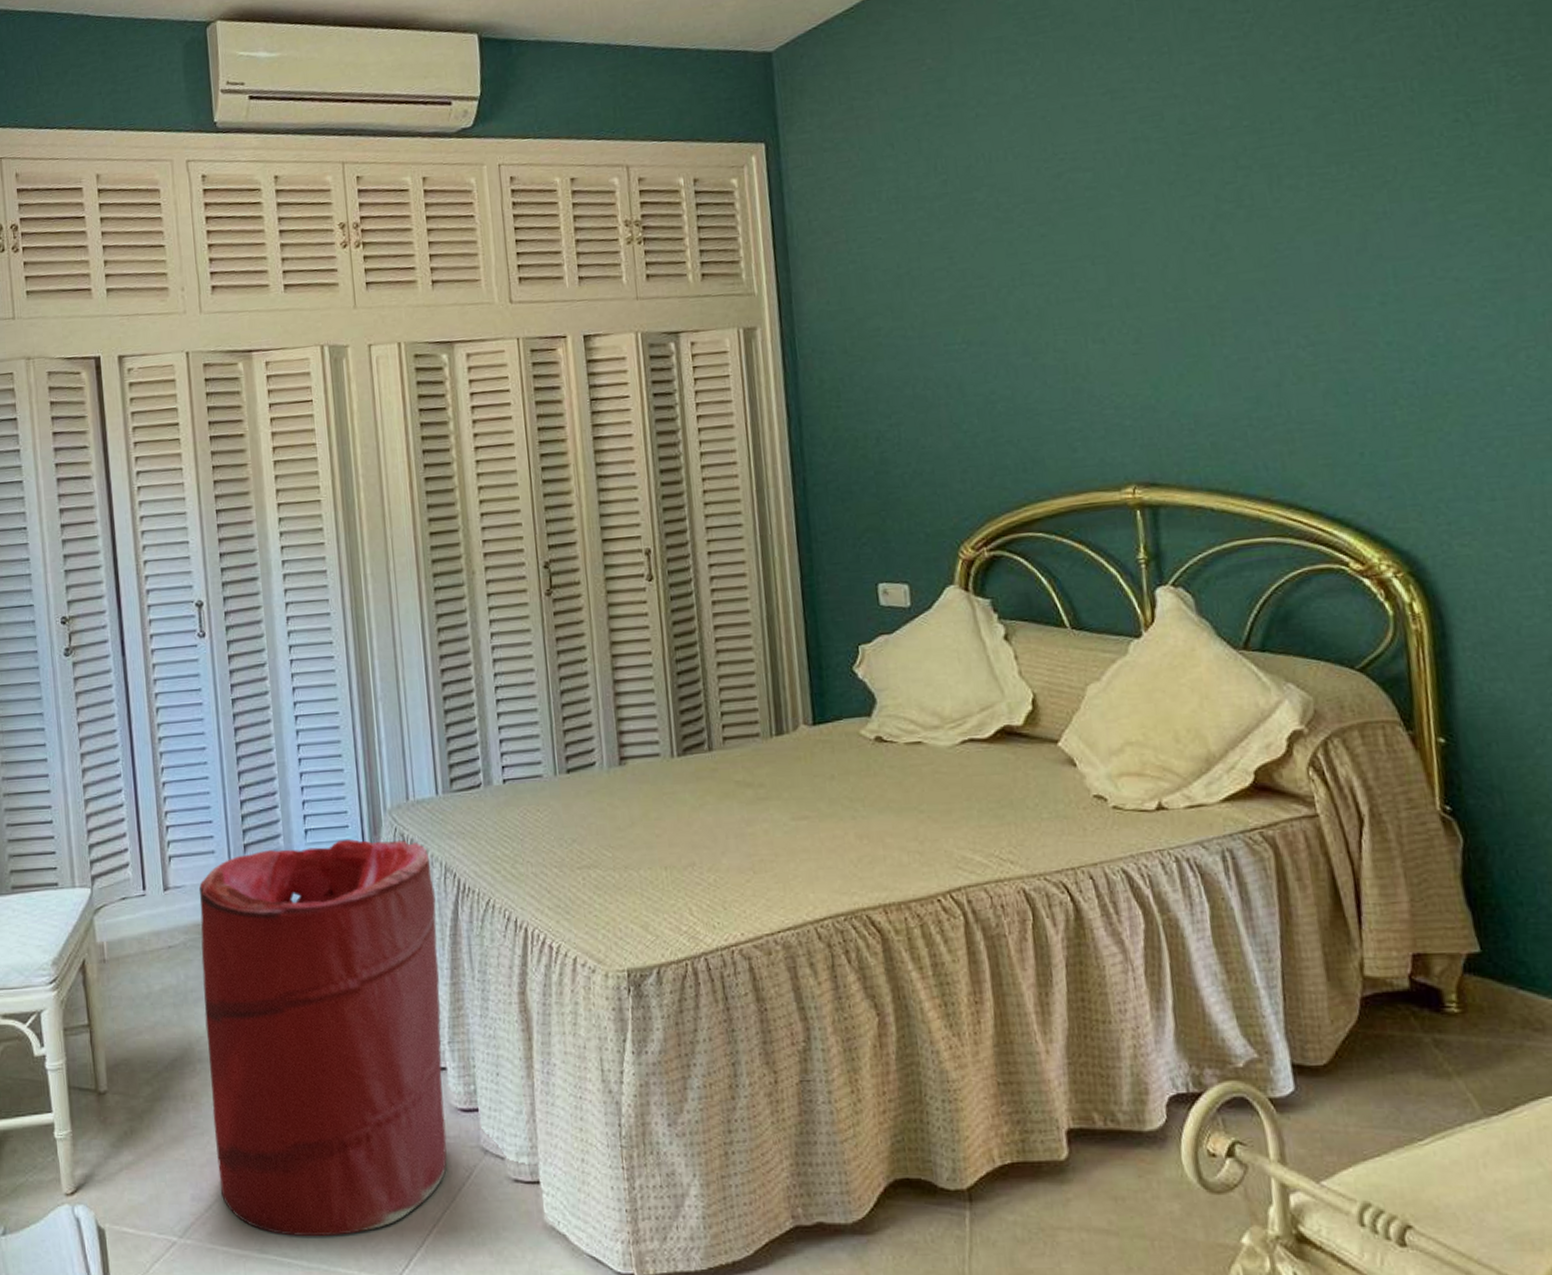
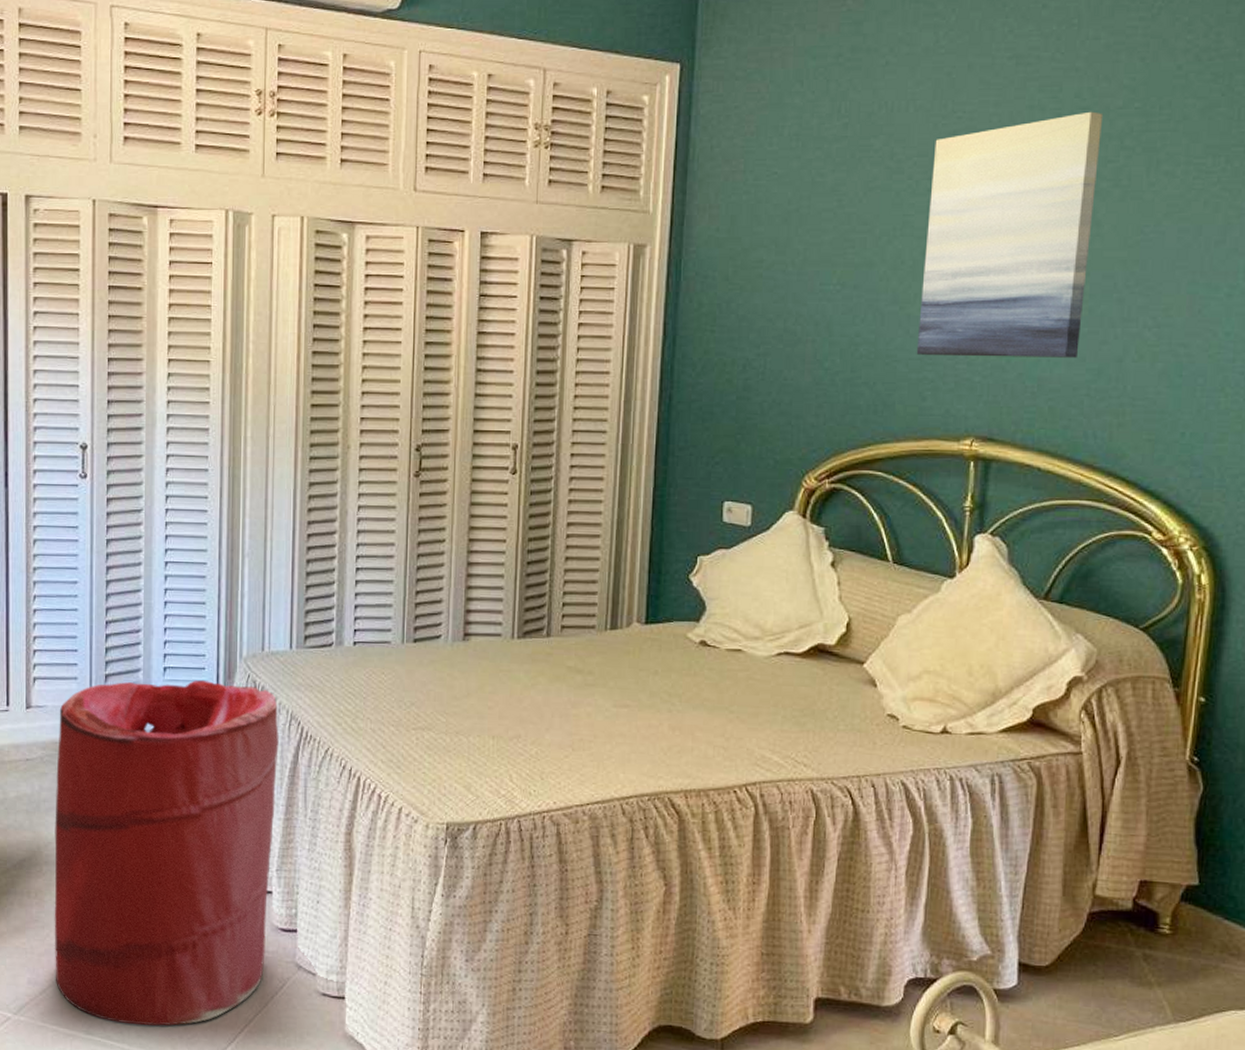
wall art: none [1040,135,1232,405] -> present [916,111,1104,358]

